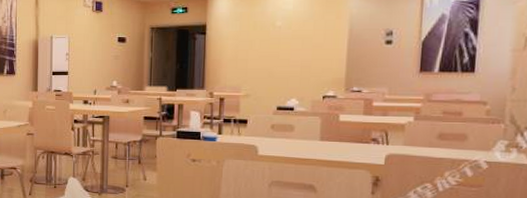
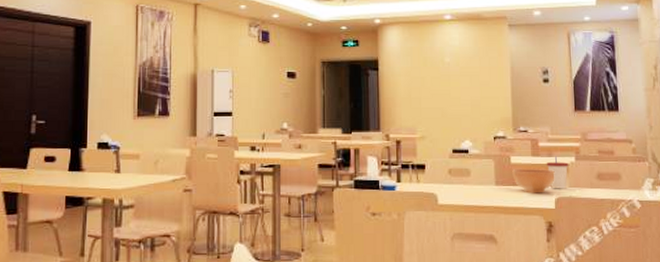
soup bowl: none [340,127,388,150] -> present [512,169,555,194]
cup: none [379,115,406,147] -> present [546,156,569,189]

